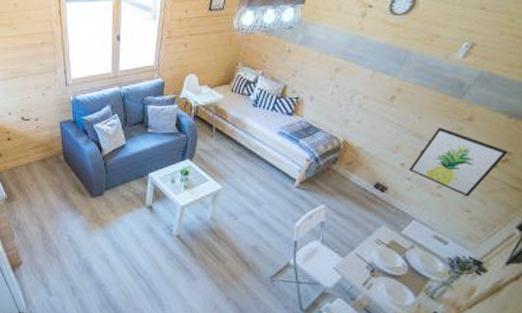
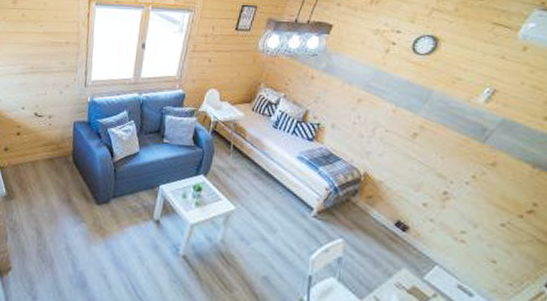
wall art: present [409,127,509,197] -> none [431,170,534,246]

